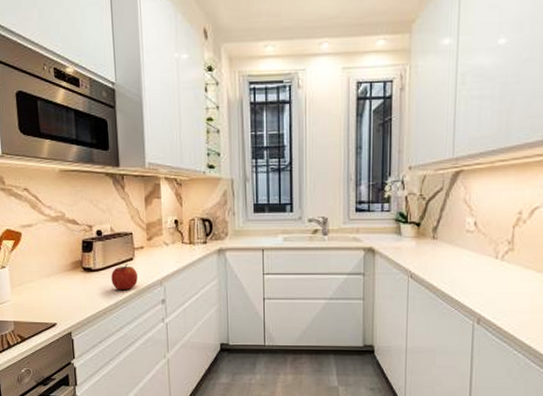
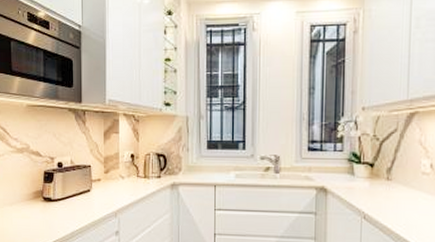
apple: present [111,264,138,291] -> none [69,195,94,221]

